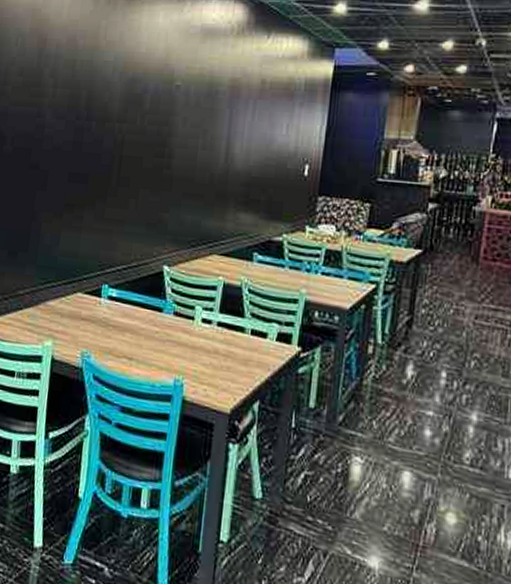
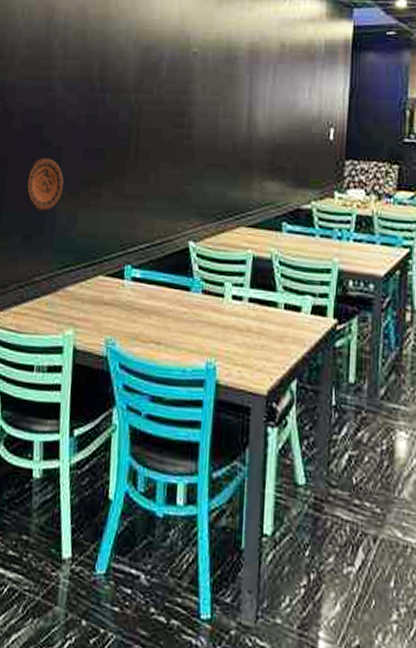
decorative plate: none [13,179,49,231] -> present [25,157,64,212]

